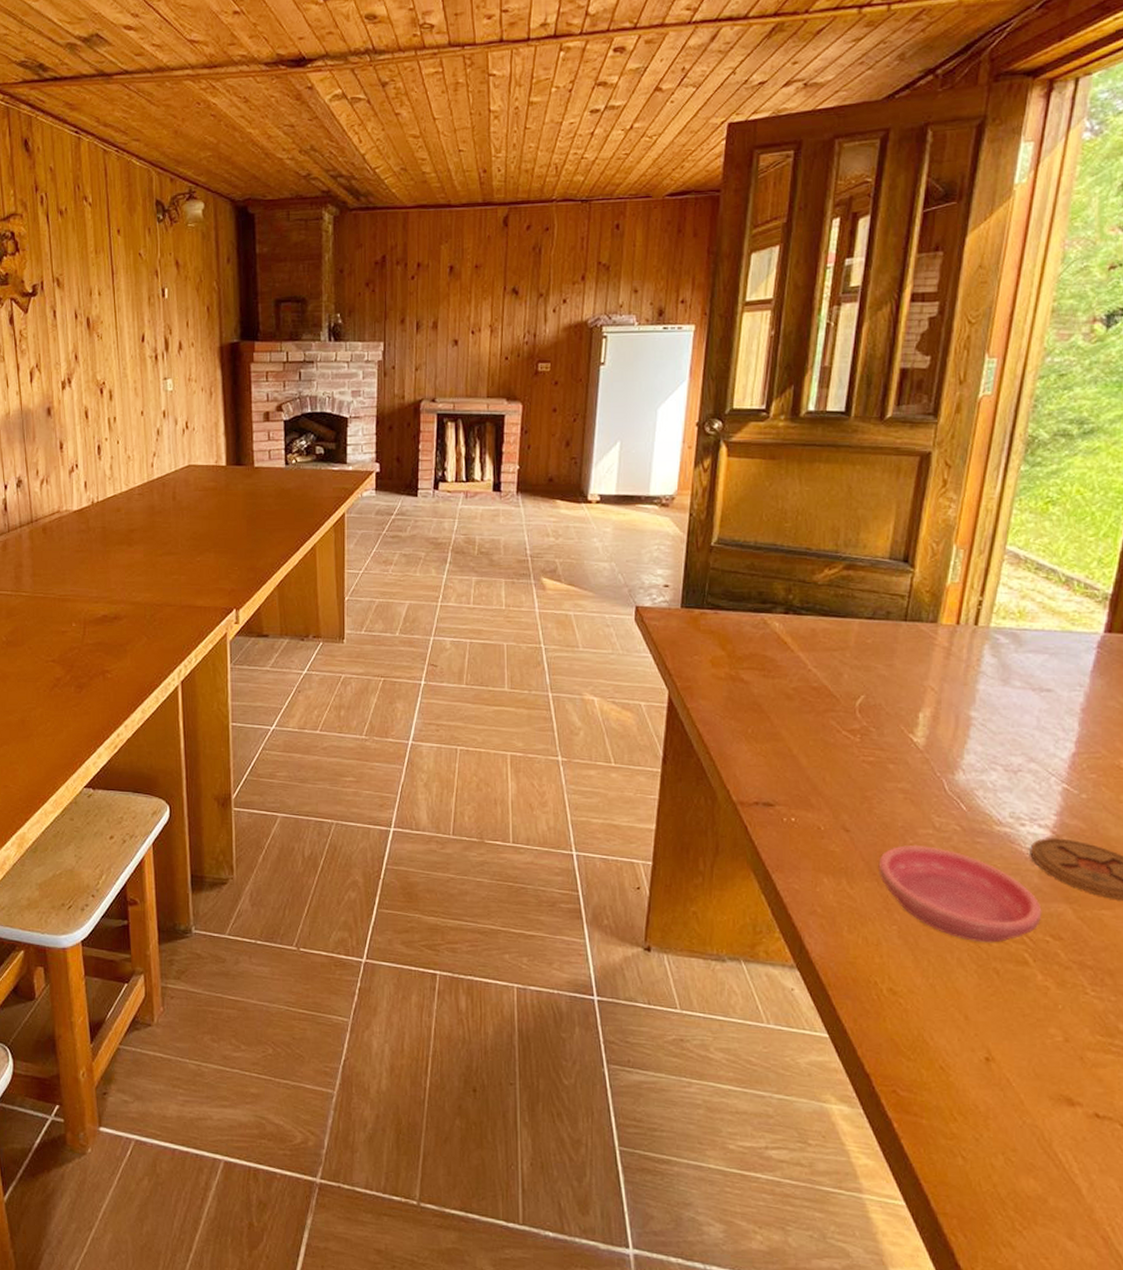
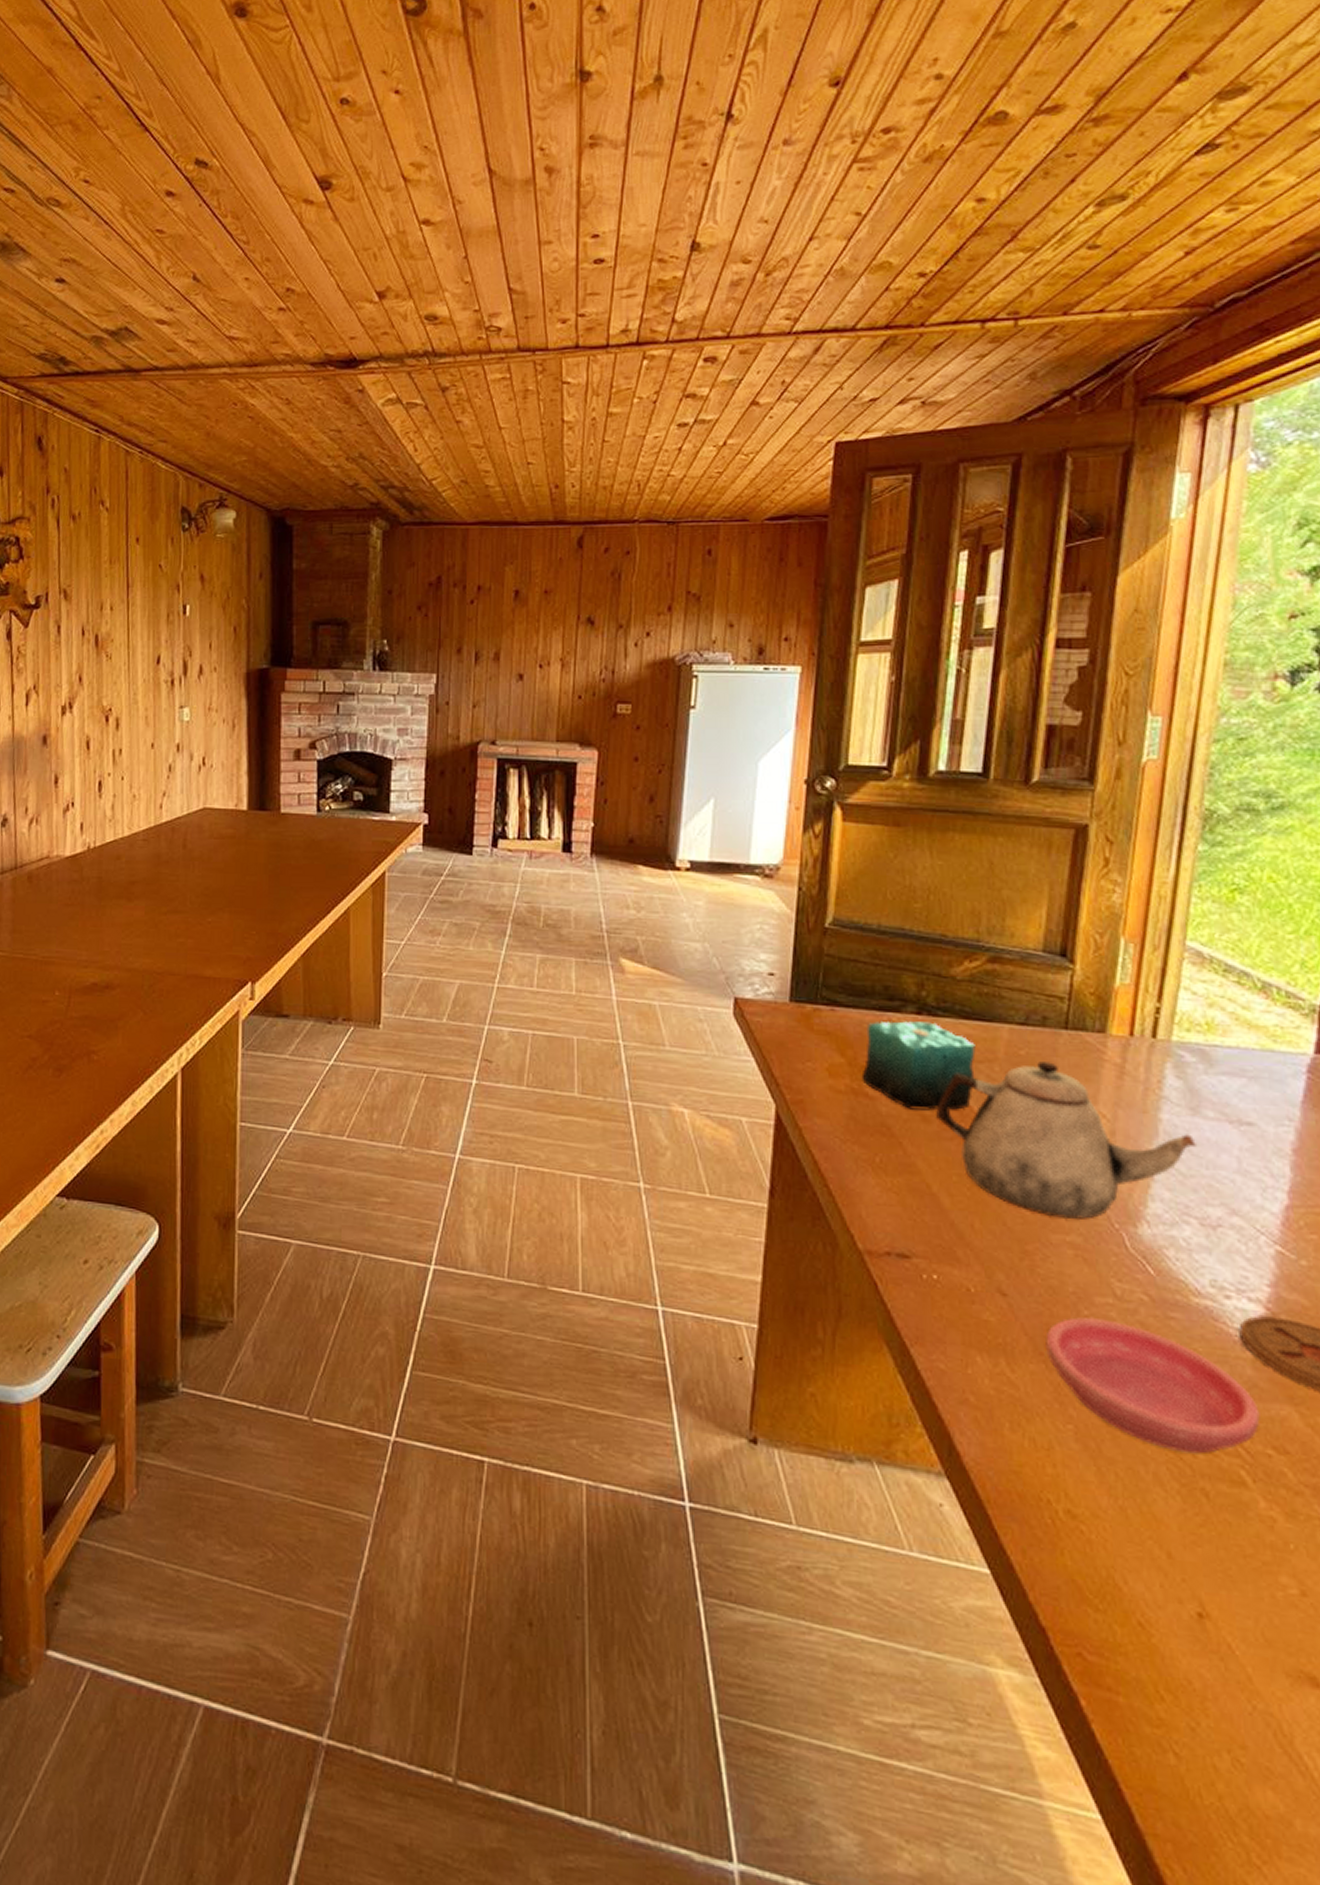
candle: none [738,618,831,690] -> present [861,1020,976,1111]
teapot: none [798,648,1005,770] -> present [936,1062,1196,1219]

